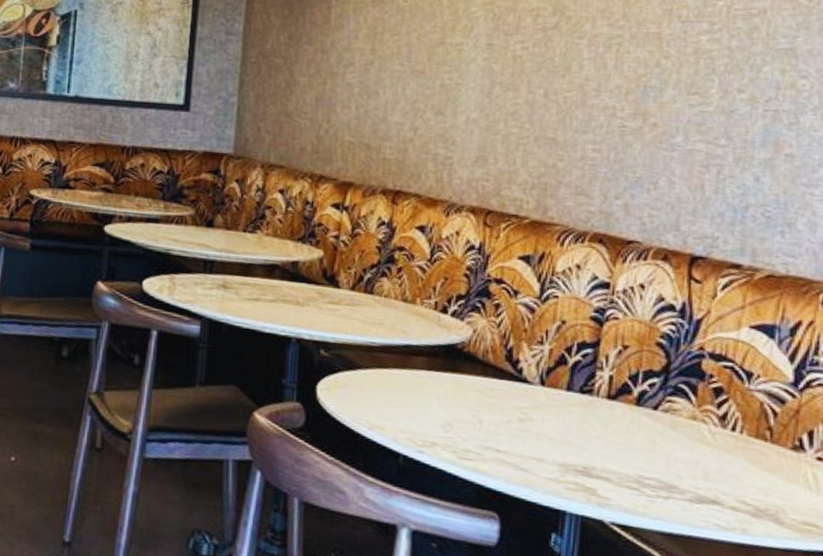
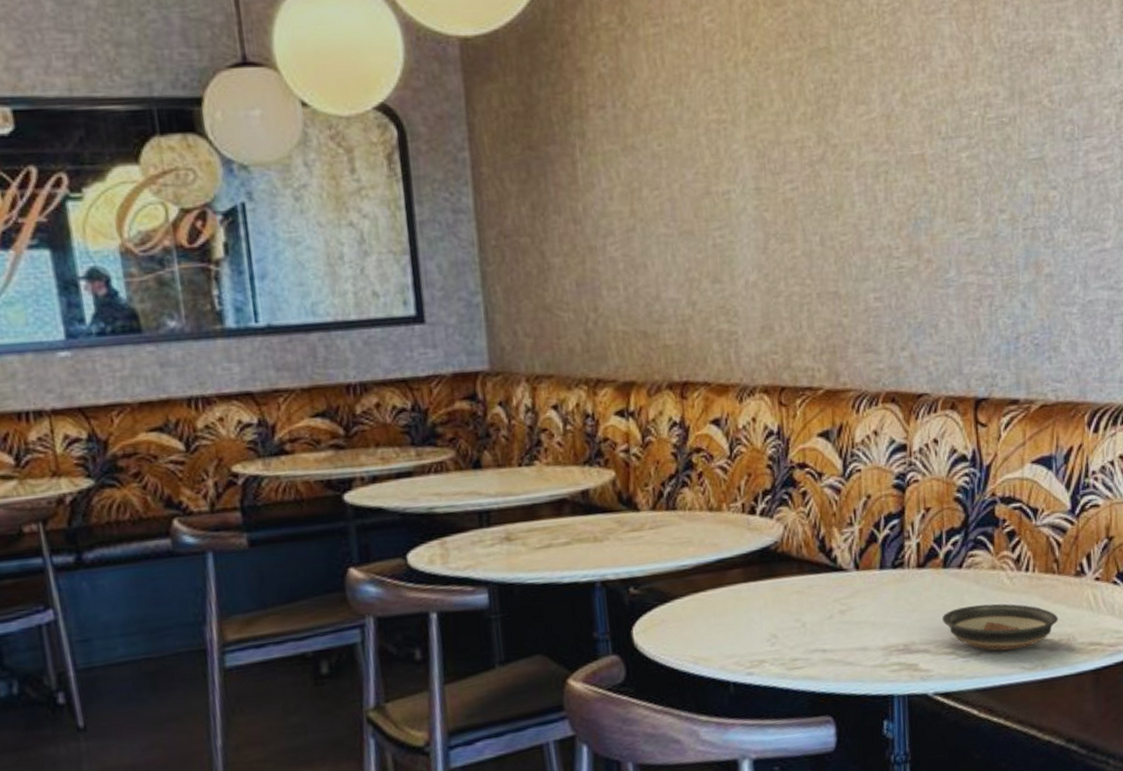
saucer: none [629,447,767,506] -> present [942,603,1059,651]

